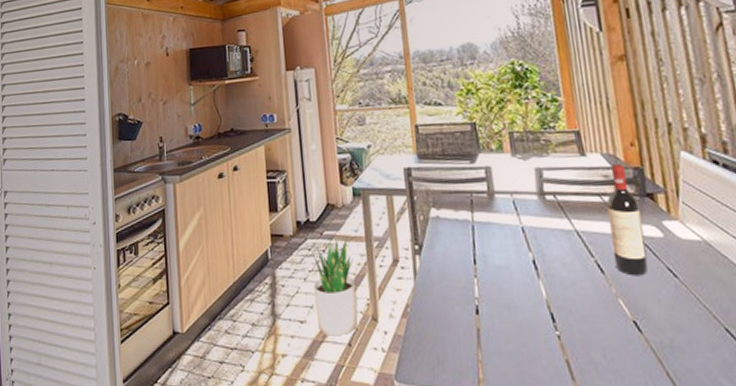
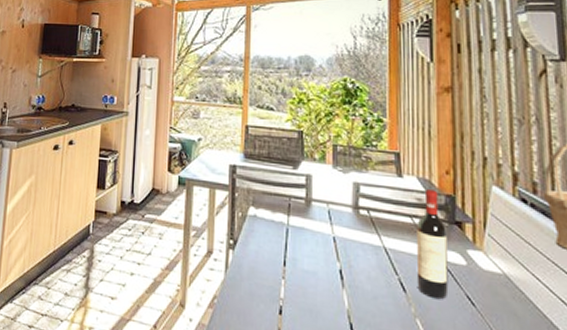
planter: present [313,236,358,336] -> none [127,222,170,318]

